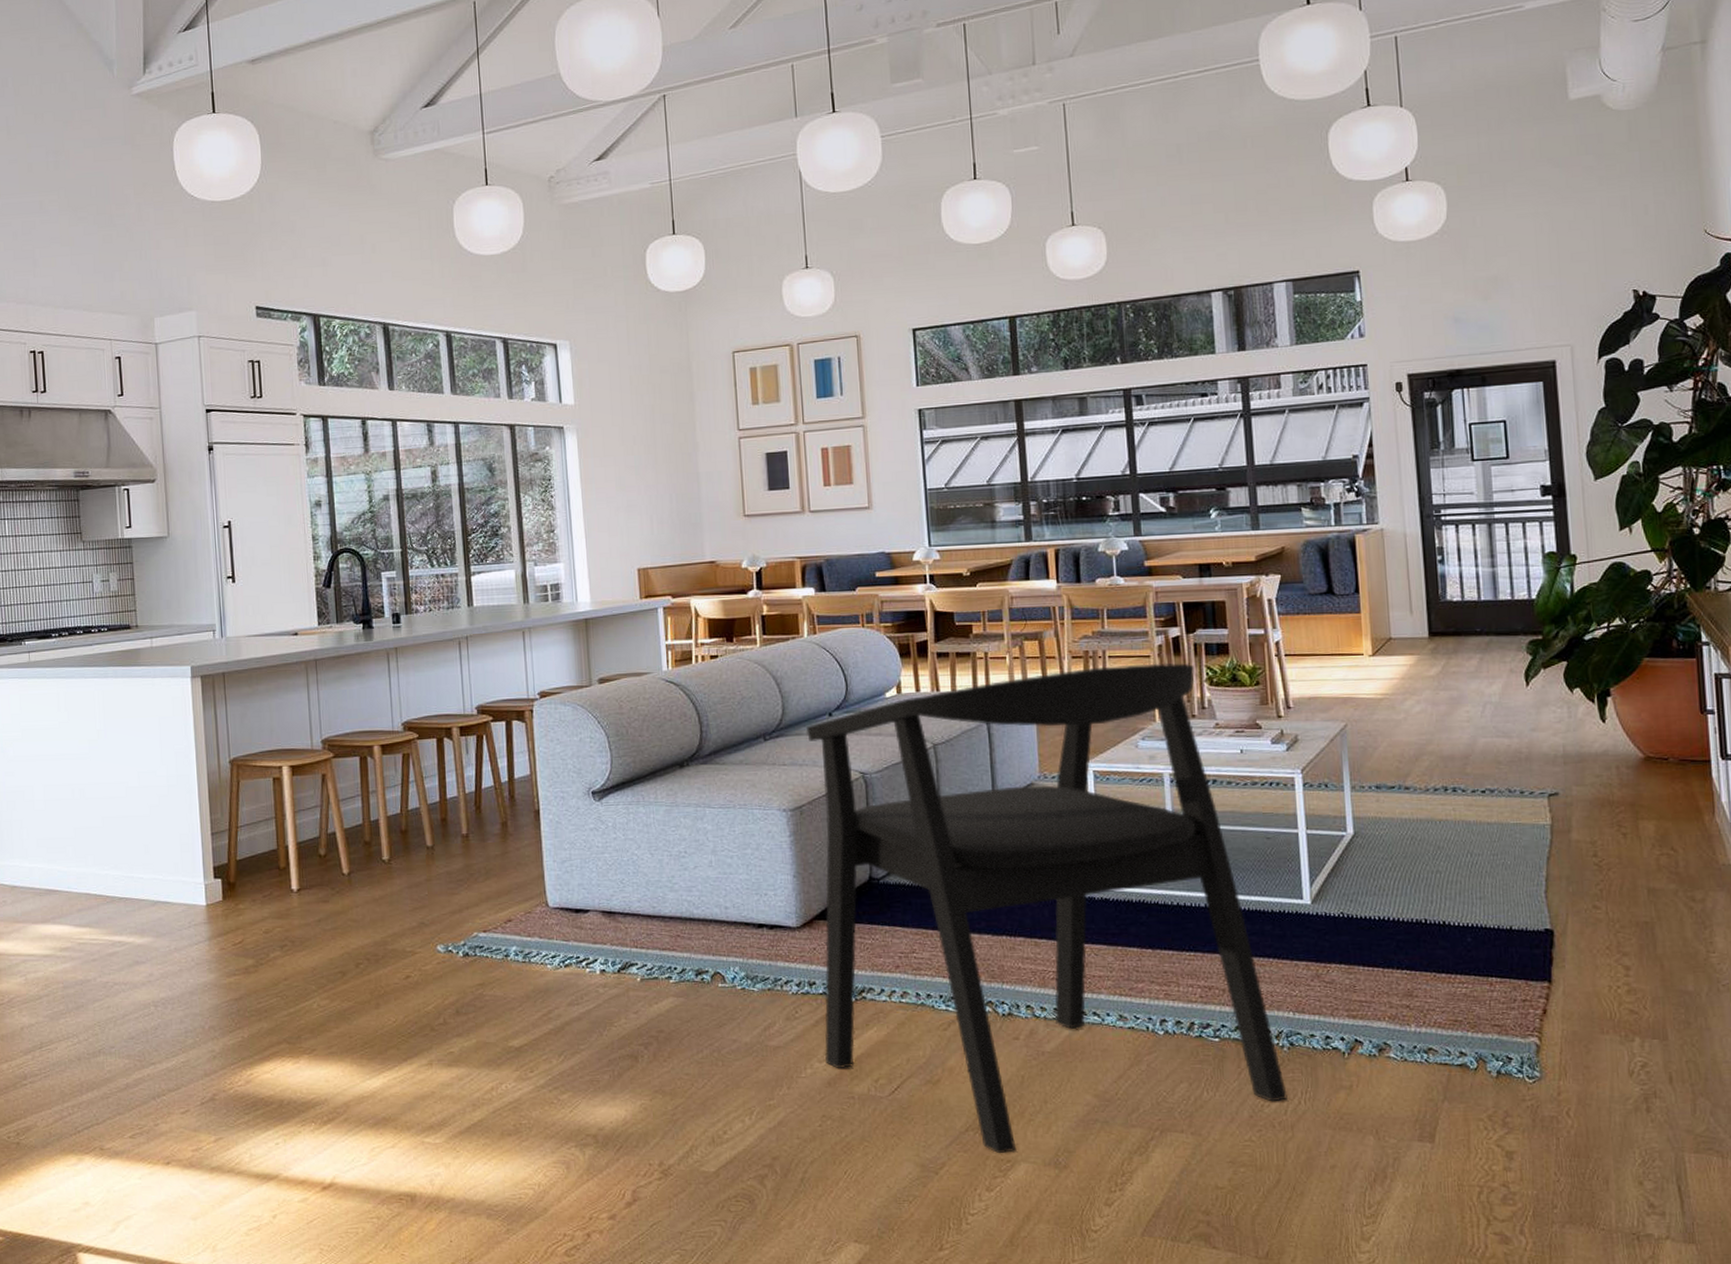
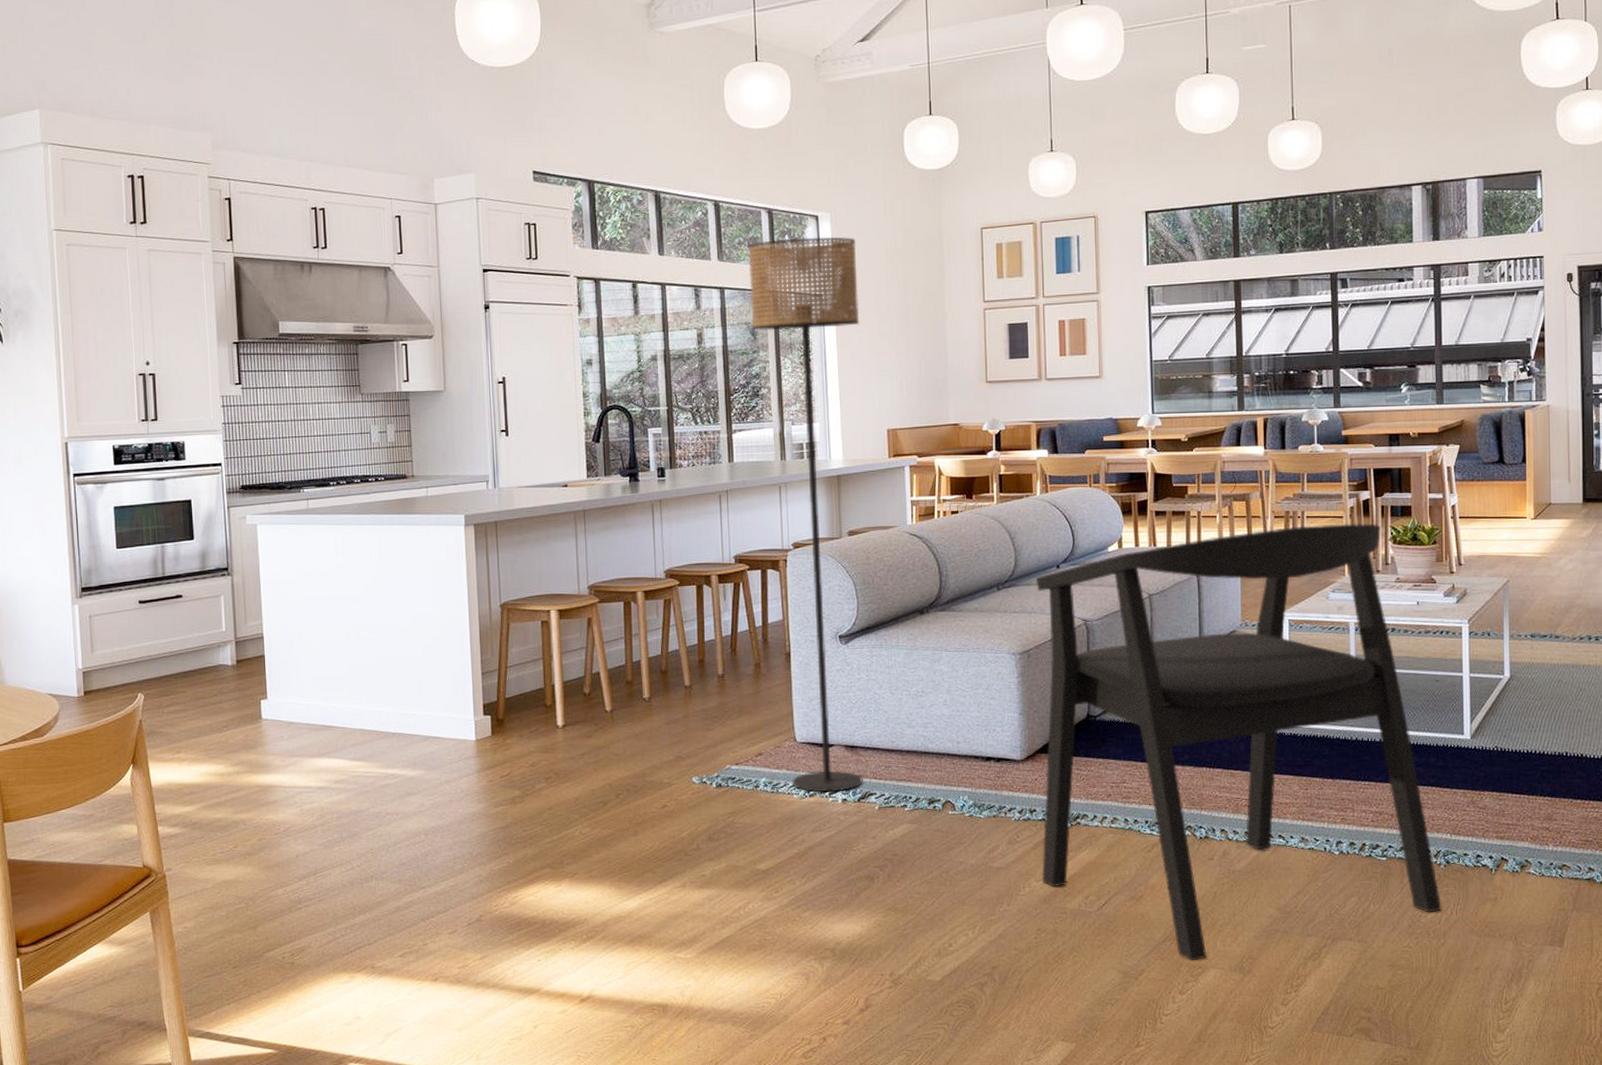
floor lamp: none [483,365,623,963] -> present [748,237,863,793]

